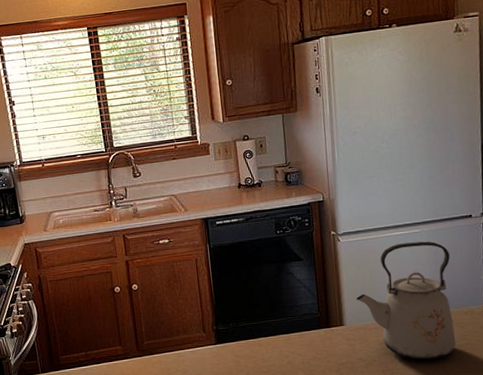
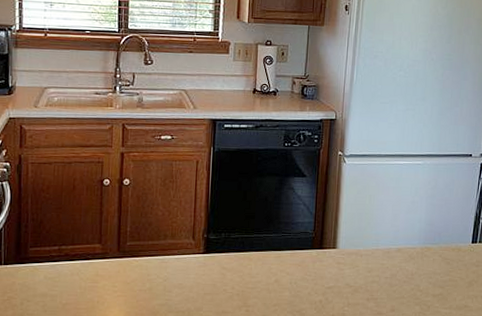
kettle: present [355,241,456,360] -> none [352,173,447,292]

